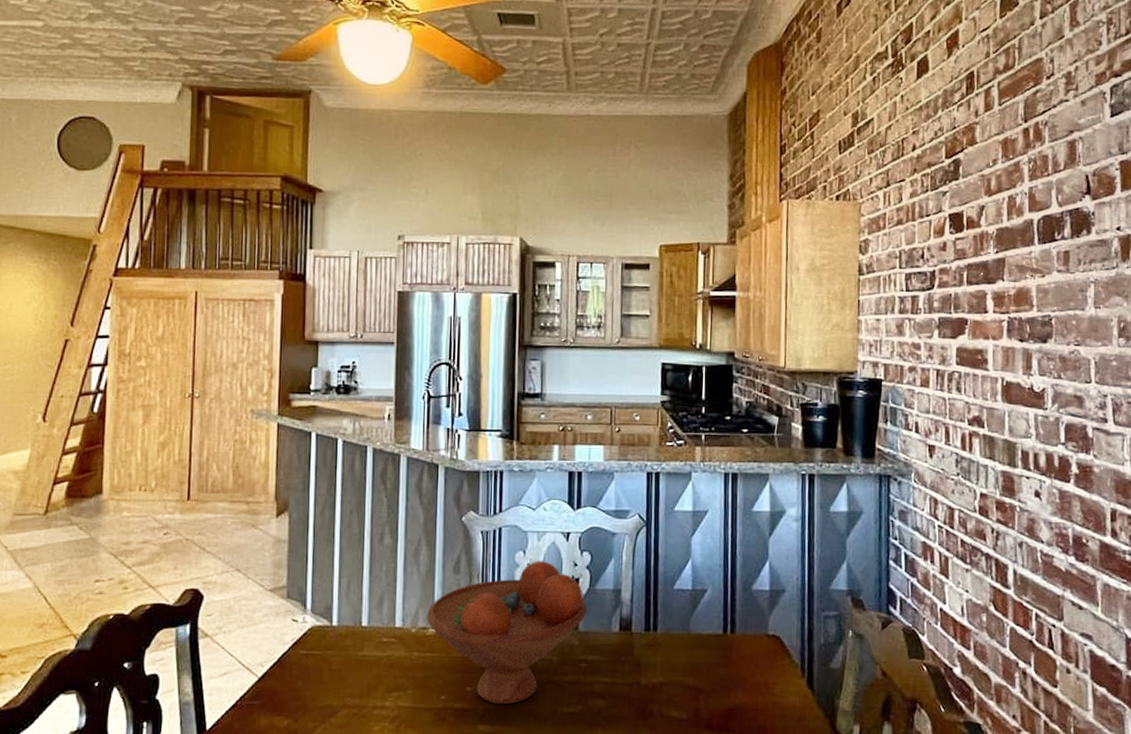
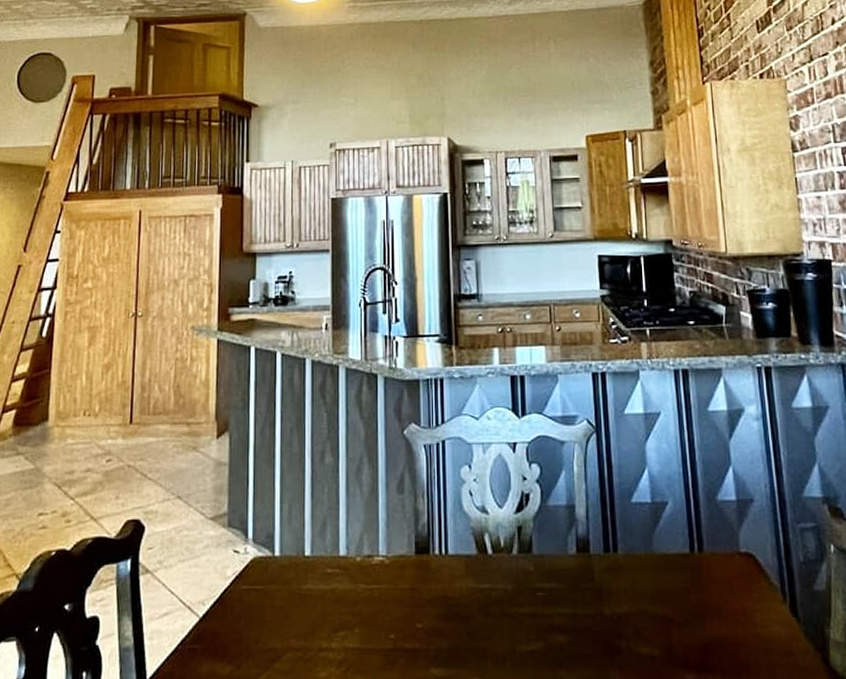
fruit bowl: present [427,561,588,705] -> none [371,476,541,643]

